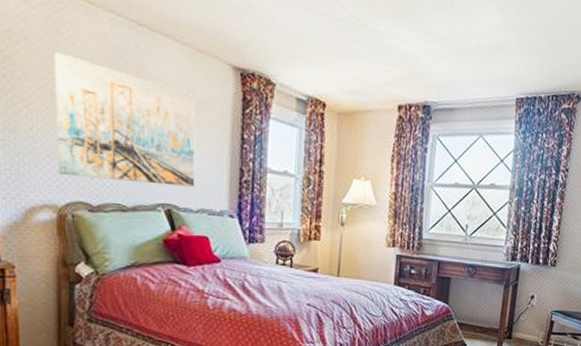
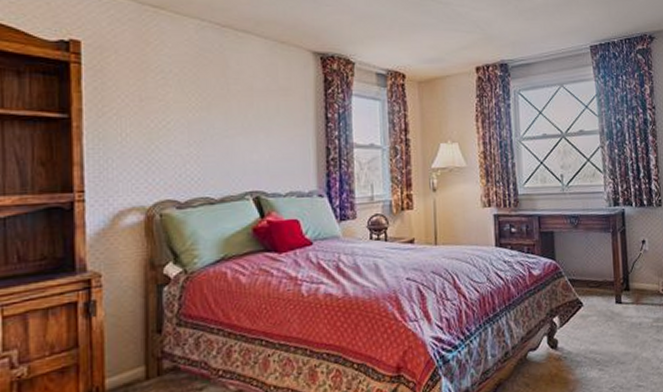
wall art: present [55,52,196,187] -> none [143,60,282,176]

